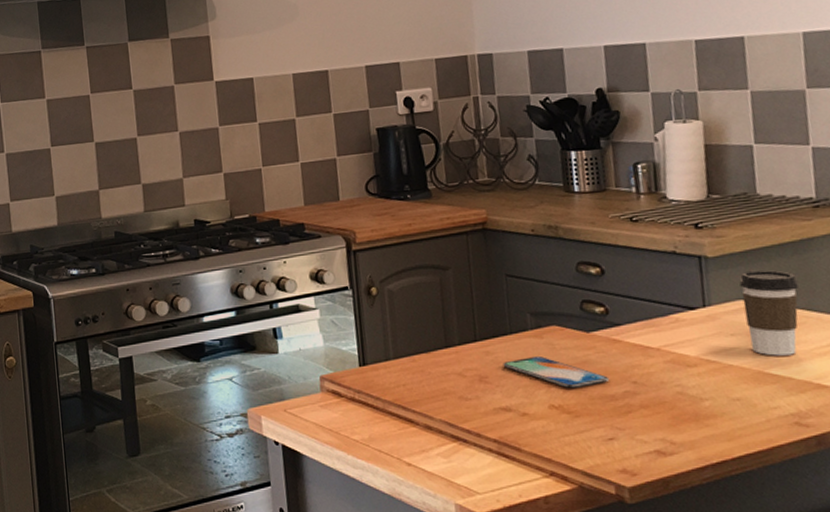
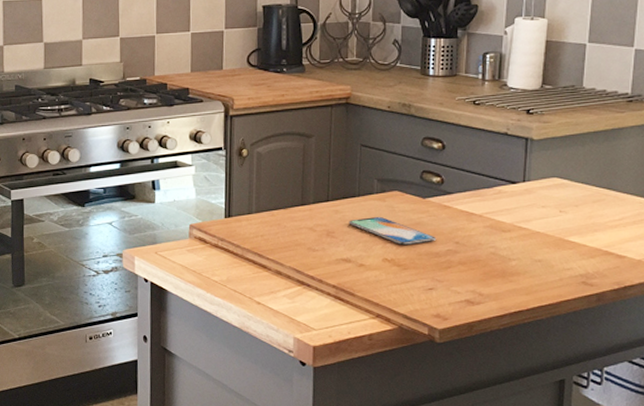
coffee cup: present [739,269,799,356] -> none [556,153,604,226]

